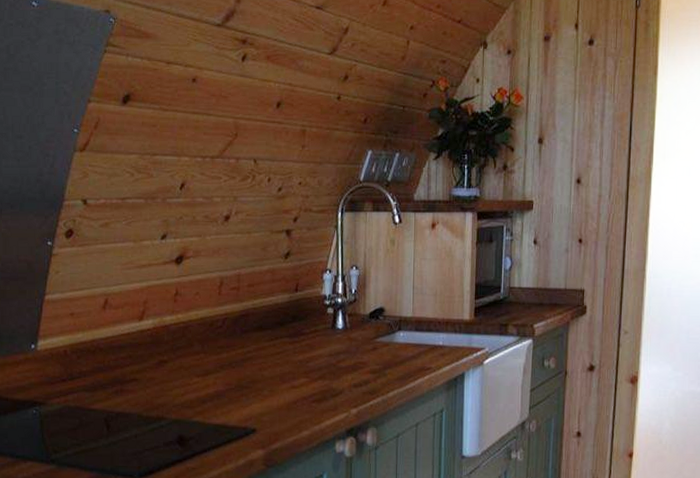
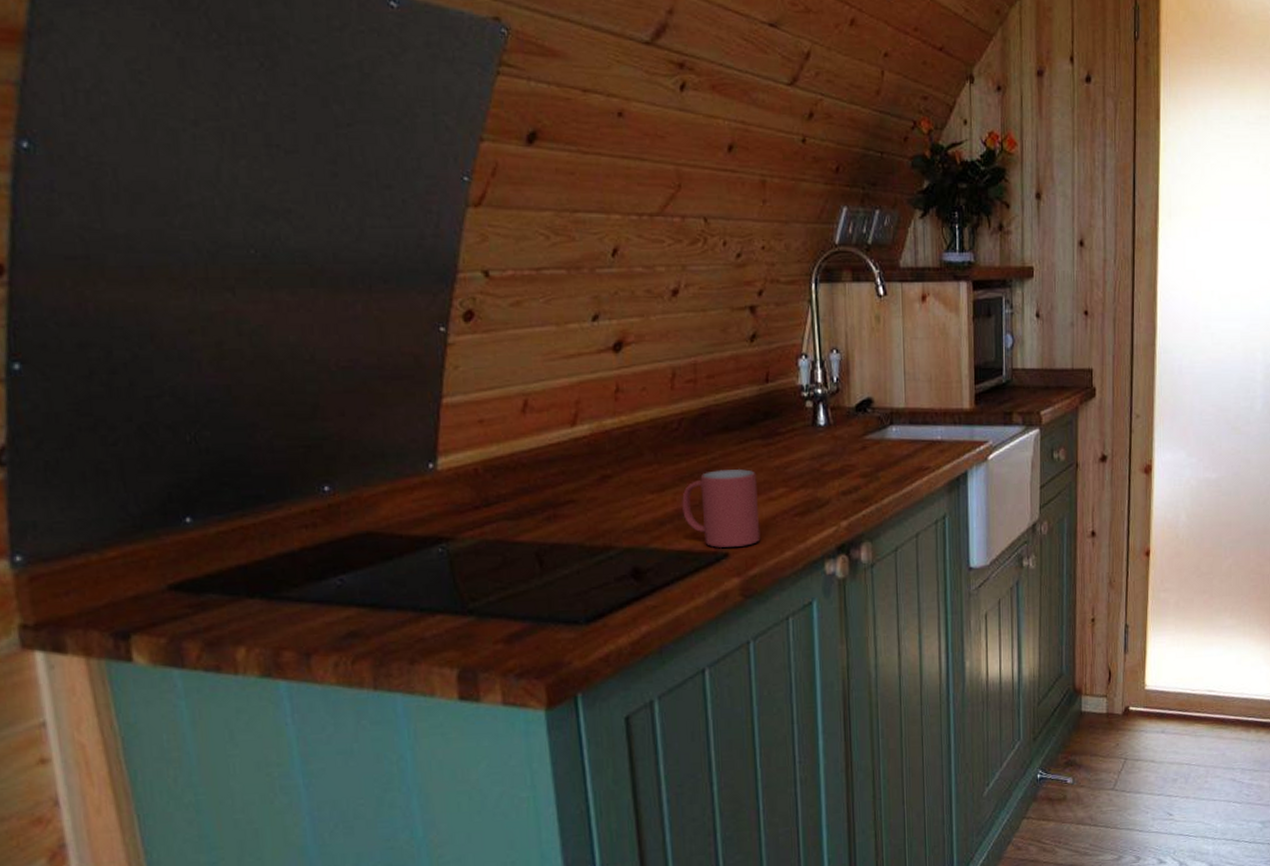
mug: none [220,361,284,425] -> present [681,469,761,549]

